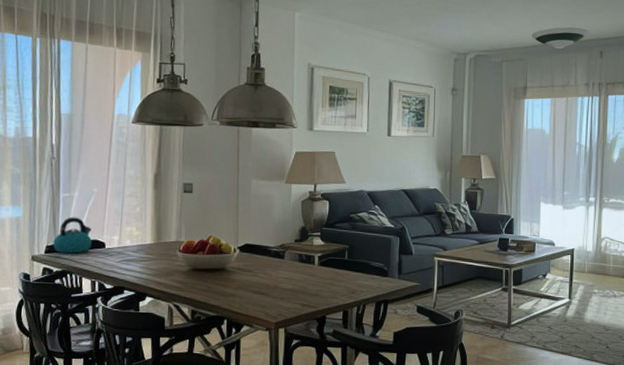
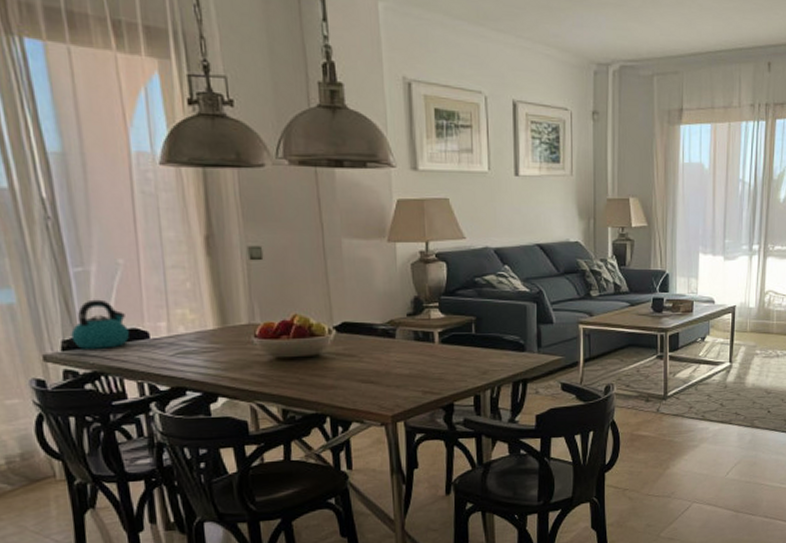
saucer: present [531,27,589,49] -> none [687,29,756,58]

